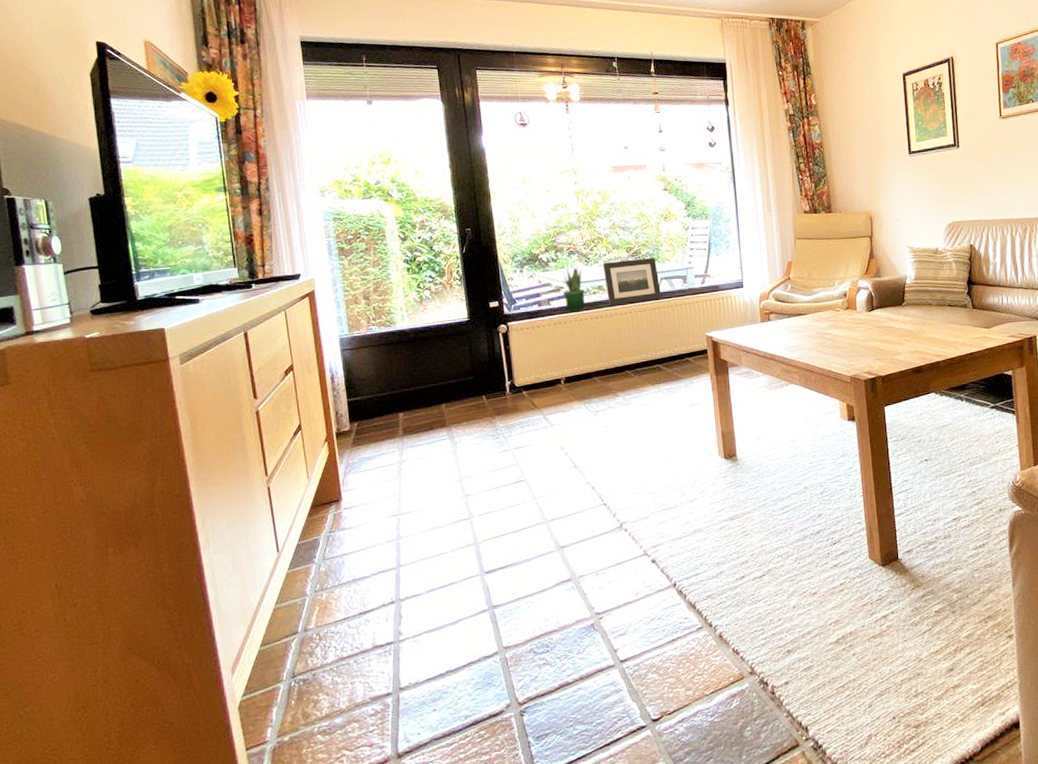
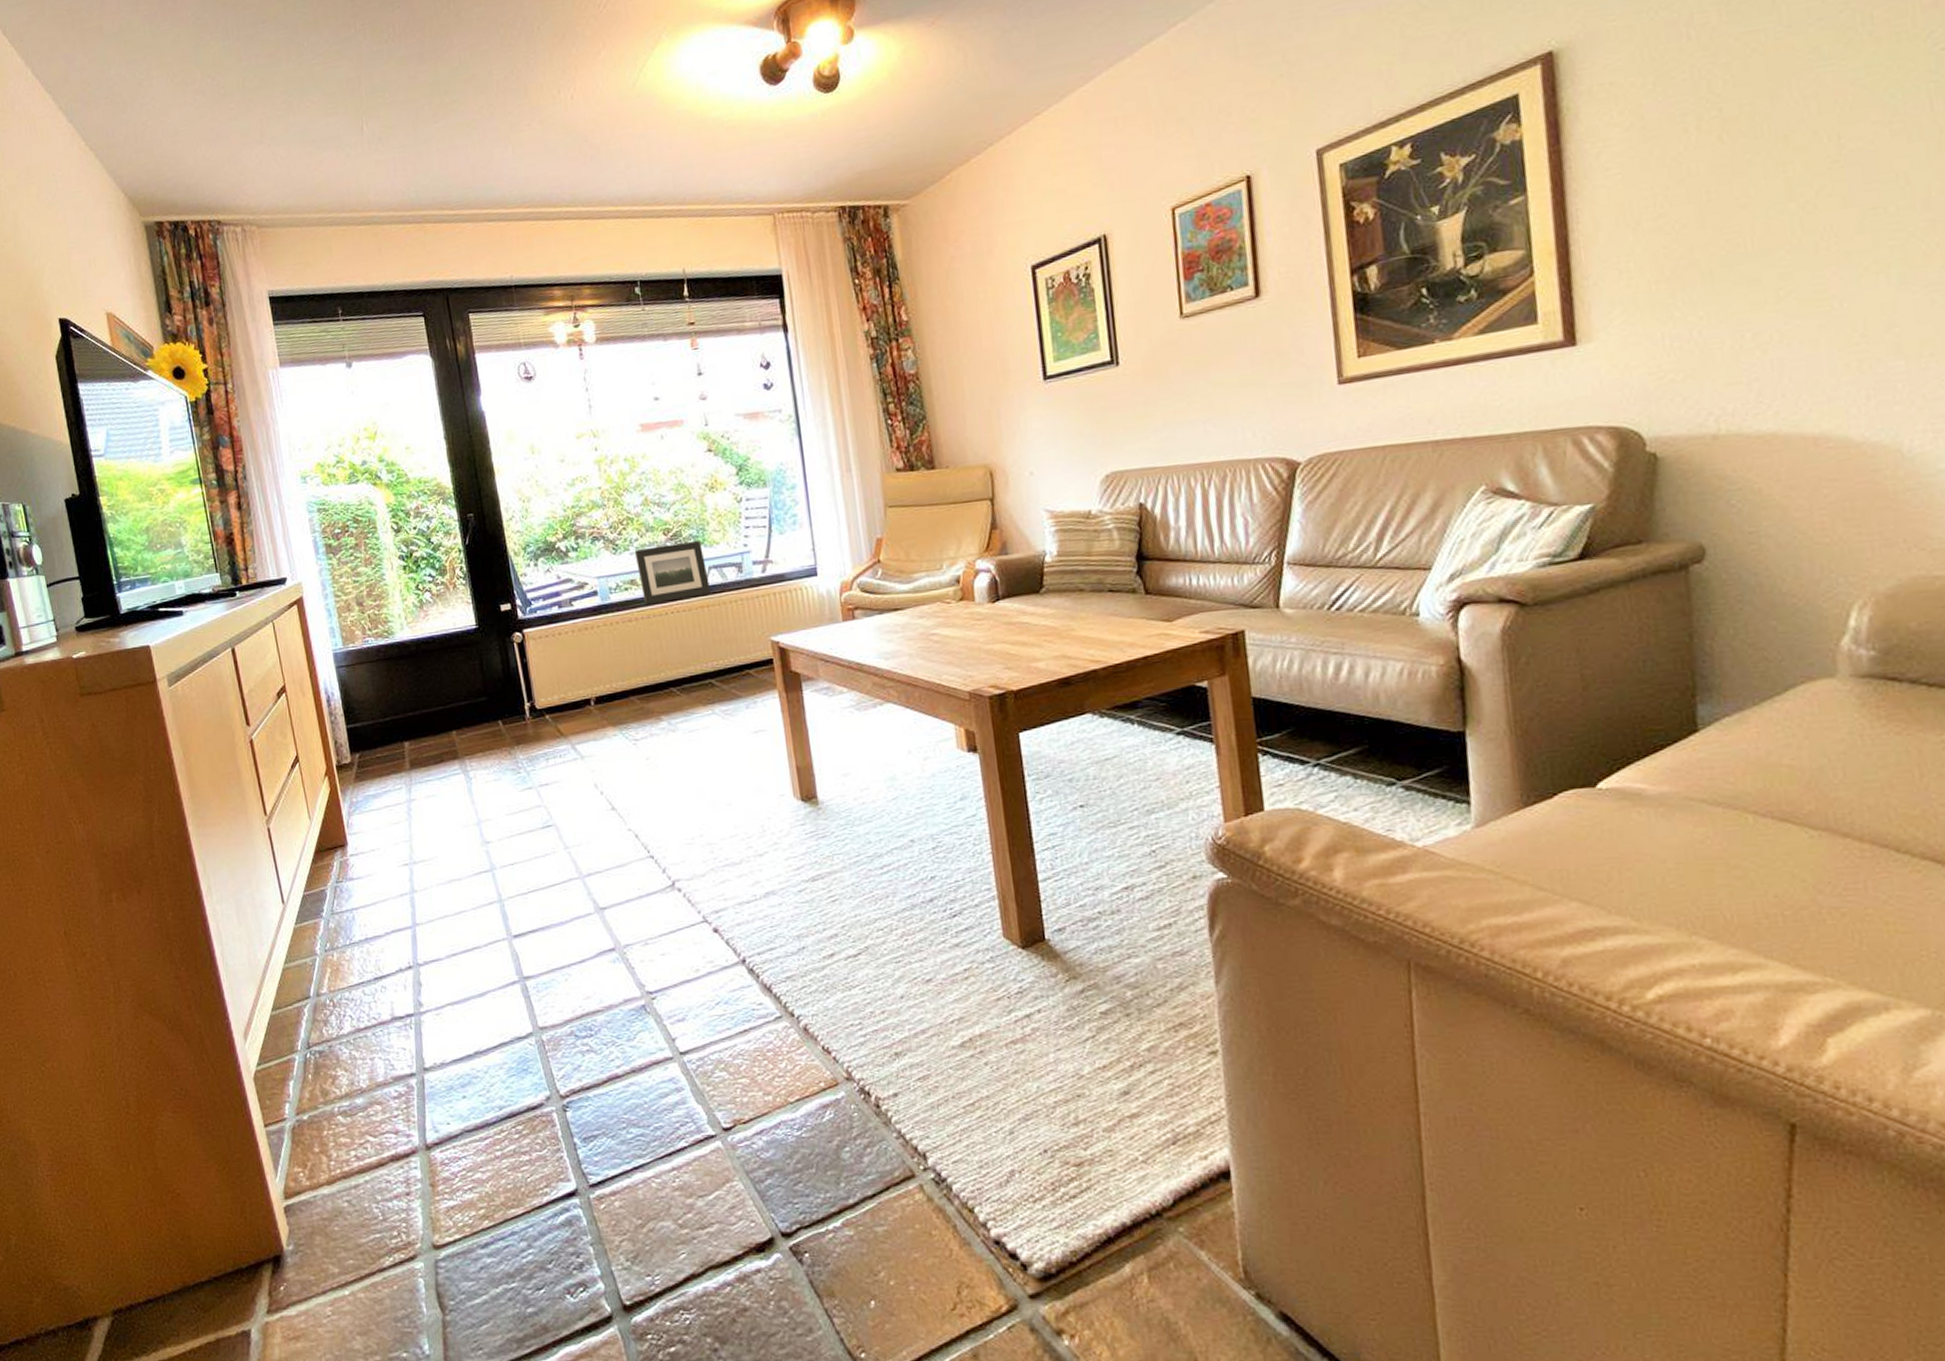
planter: present [562,267,586,312] -> none [586,557,616,614]

